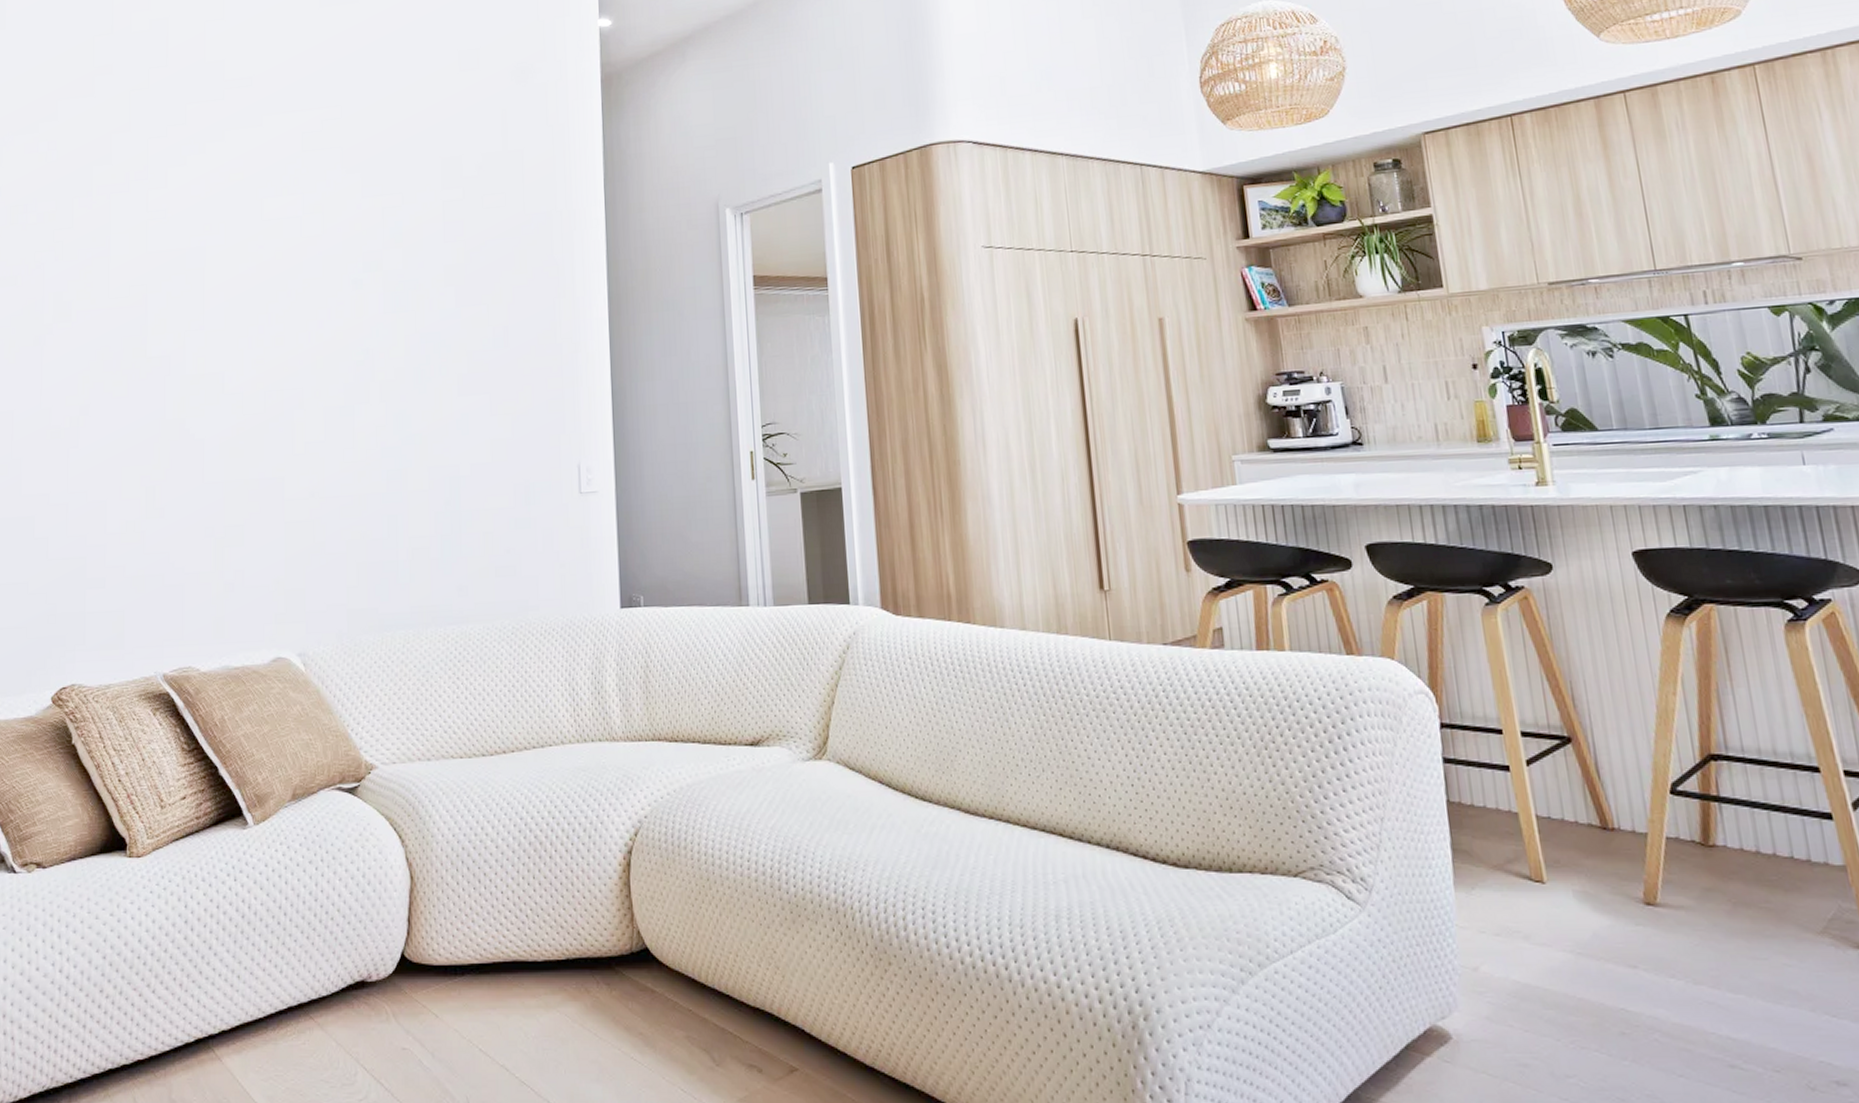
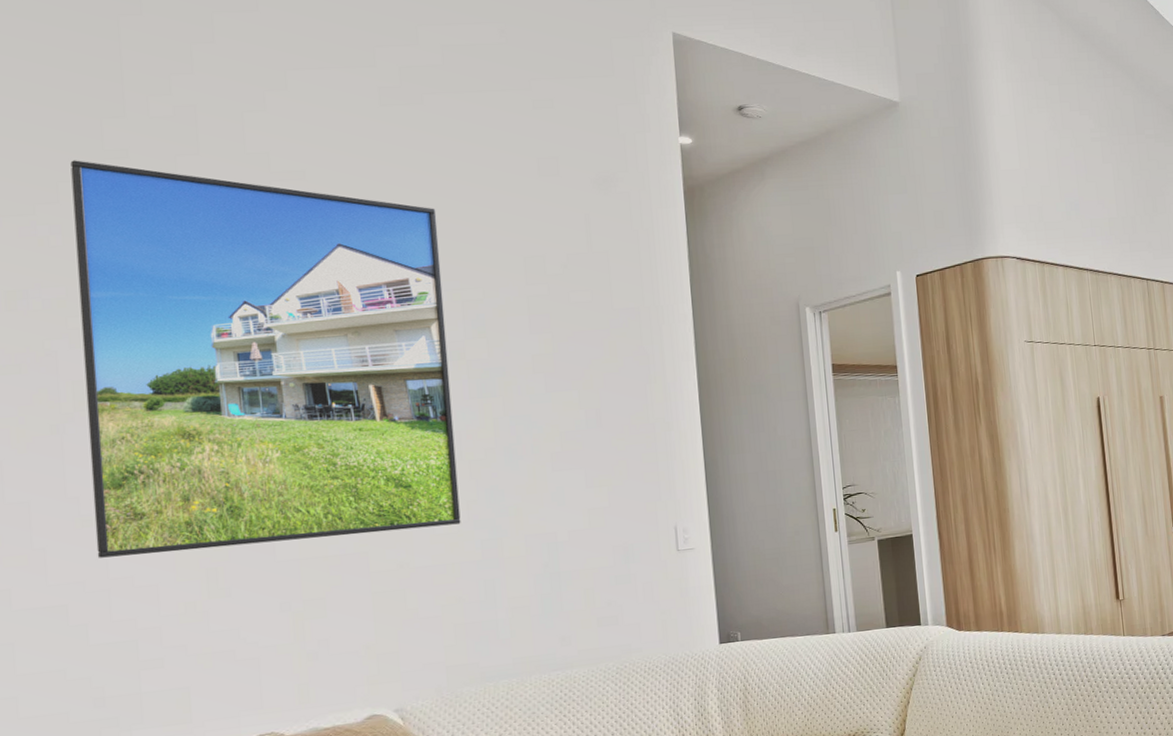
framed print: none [61,77,369,471] -> present [70,160,461,558]

